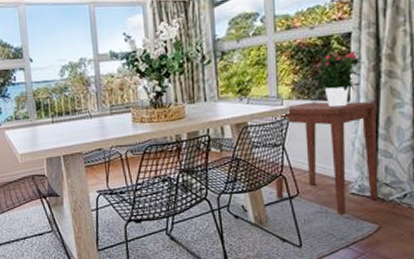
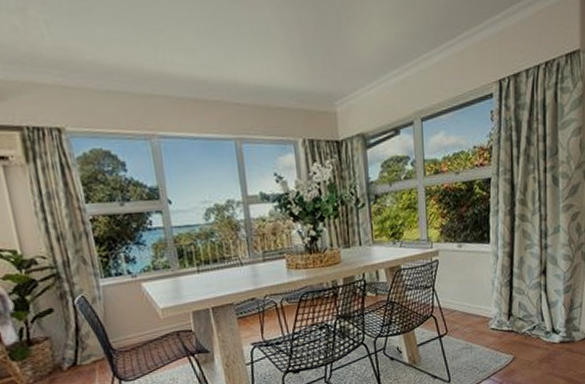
side table: present [272,101,379,216] -> none [423,243,514,350]
potted flower: present [313,50,364,107] -> none [458,195,502,249]

